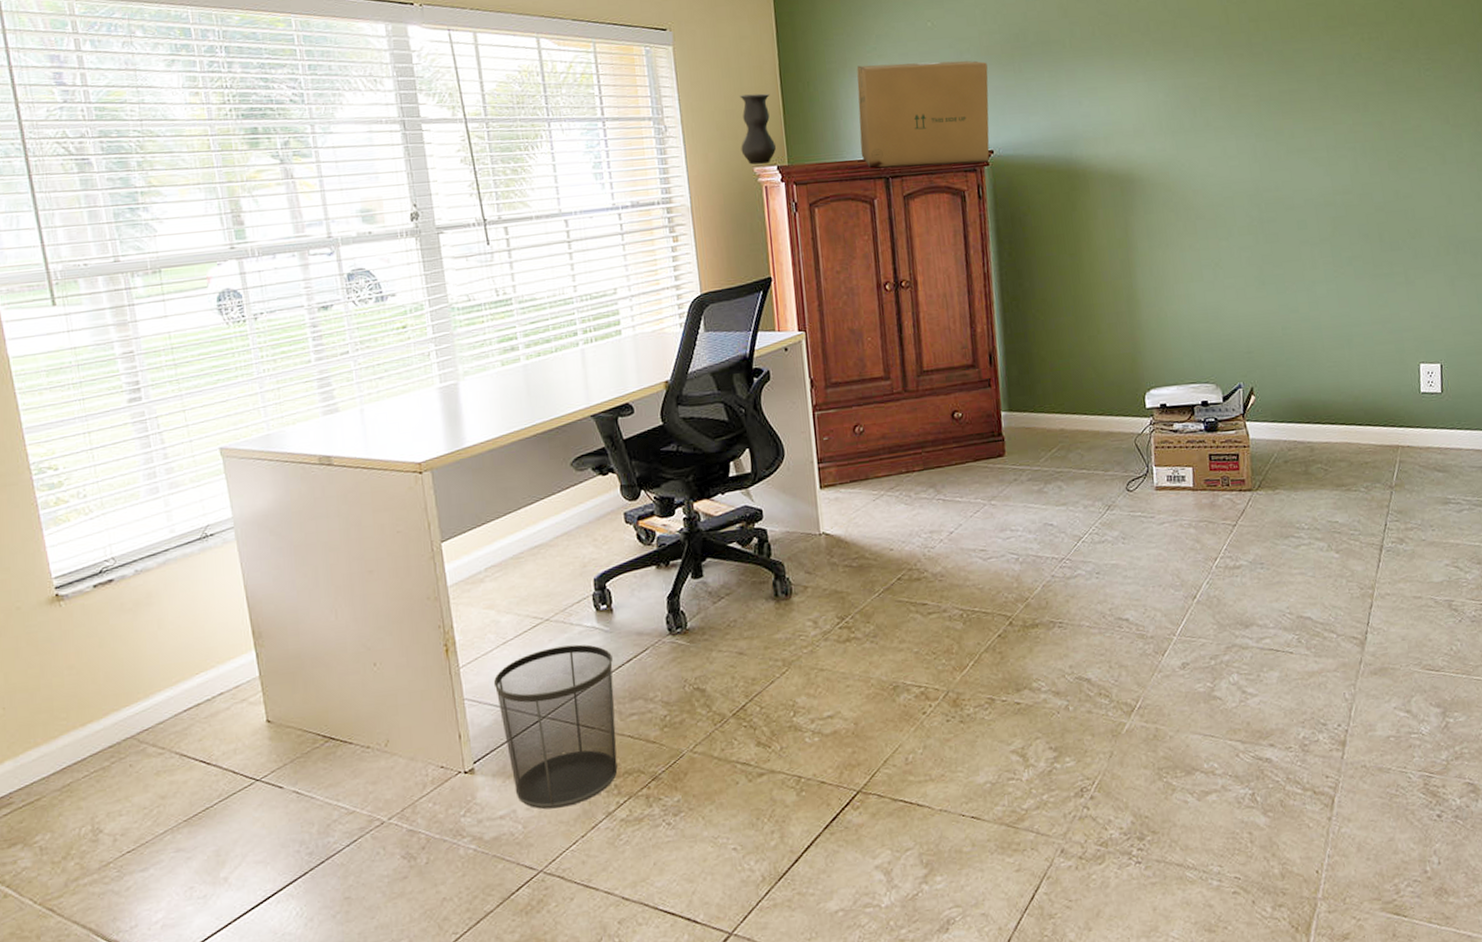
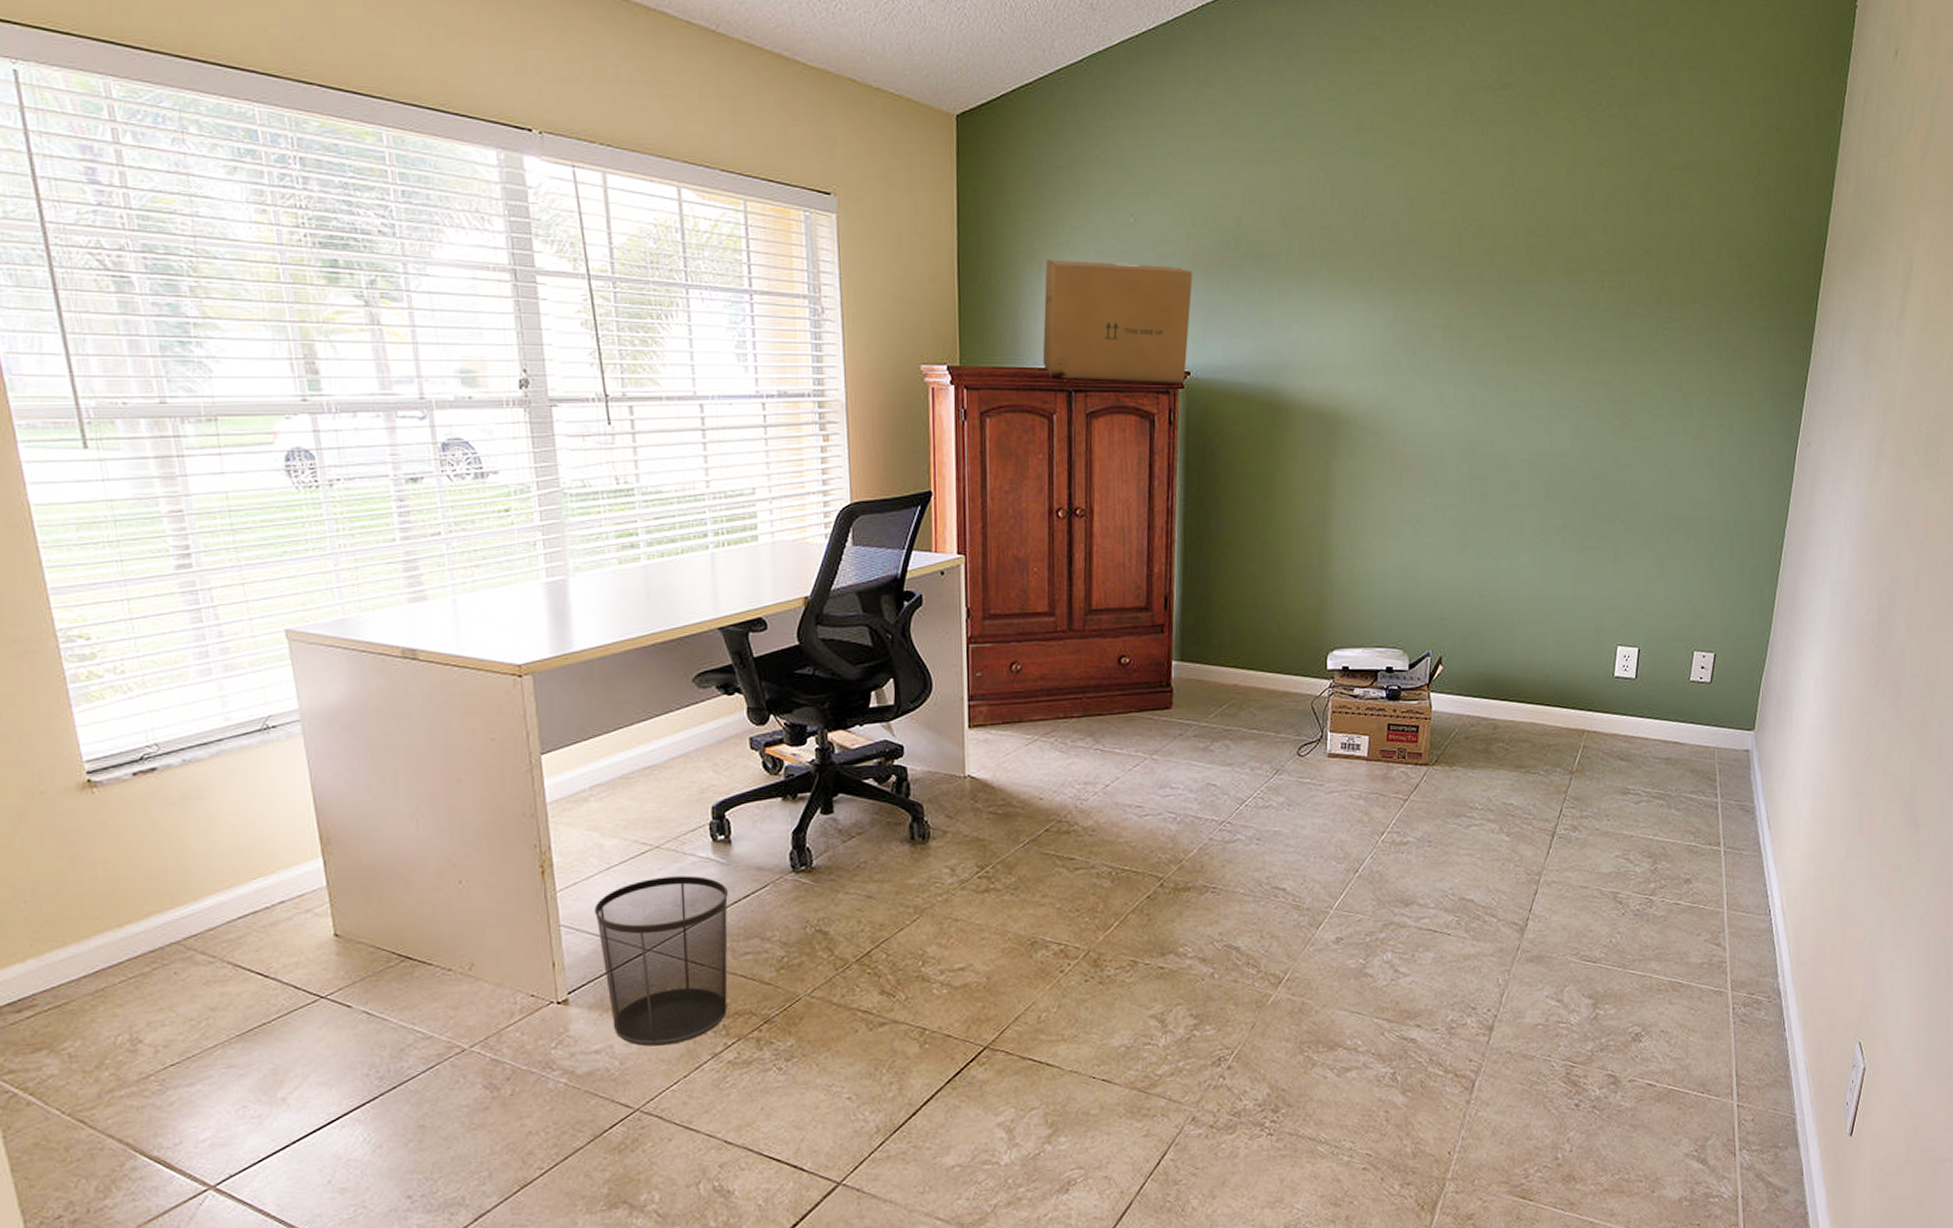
vase: present [739,93,776,165] -> none [907,280,947,363]

